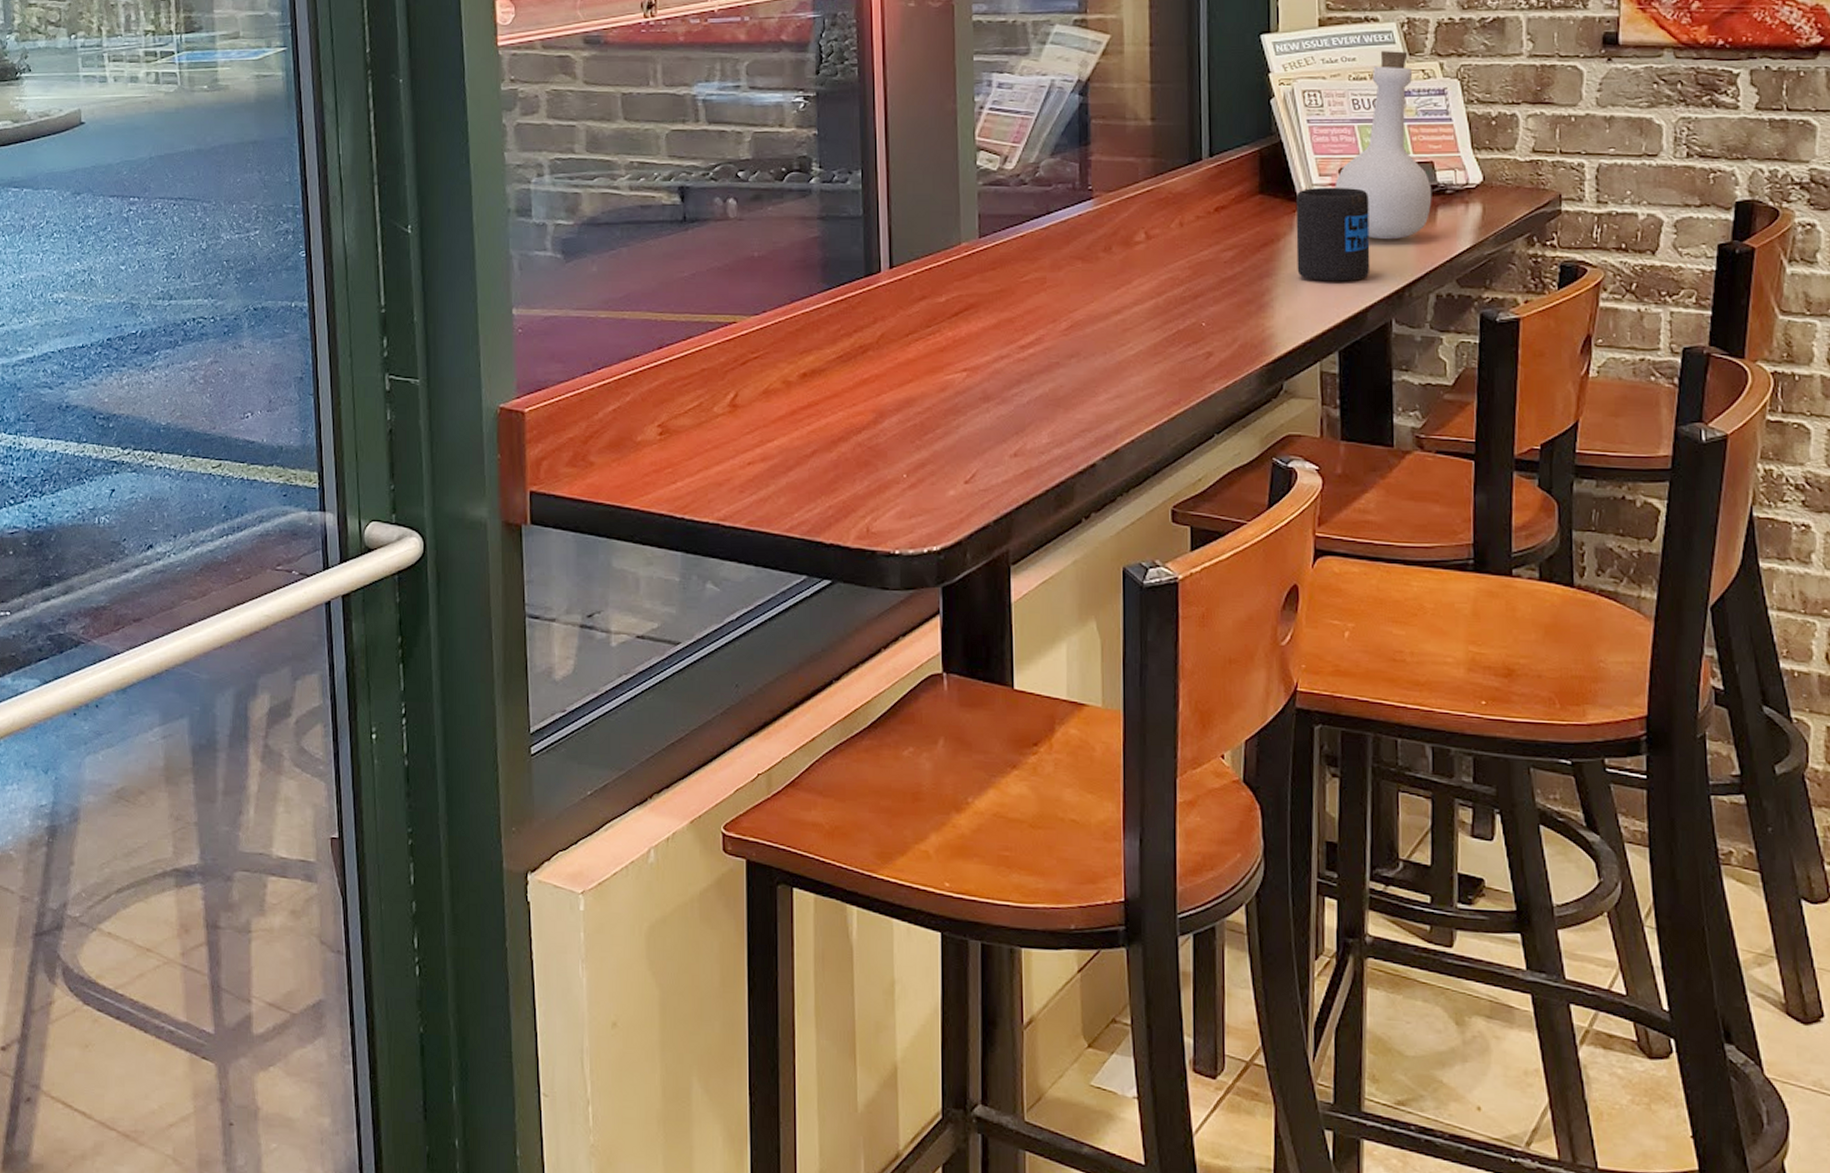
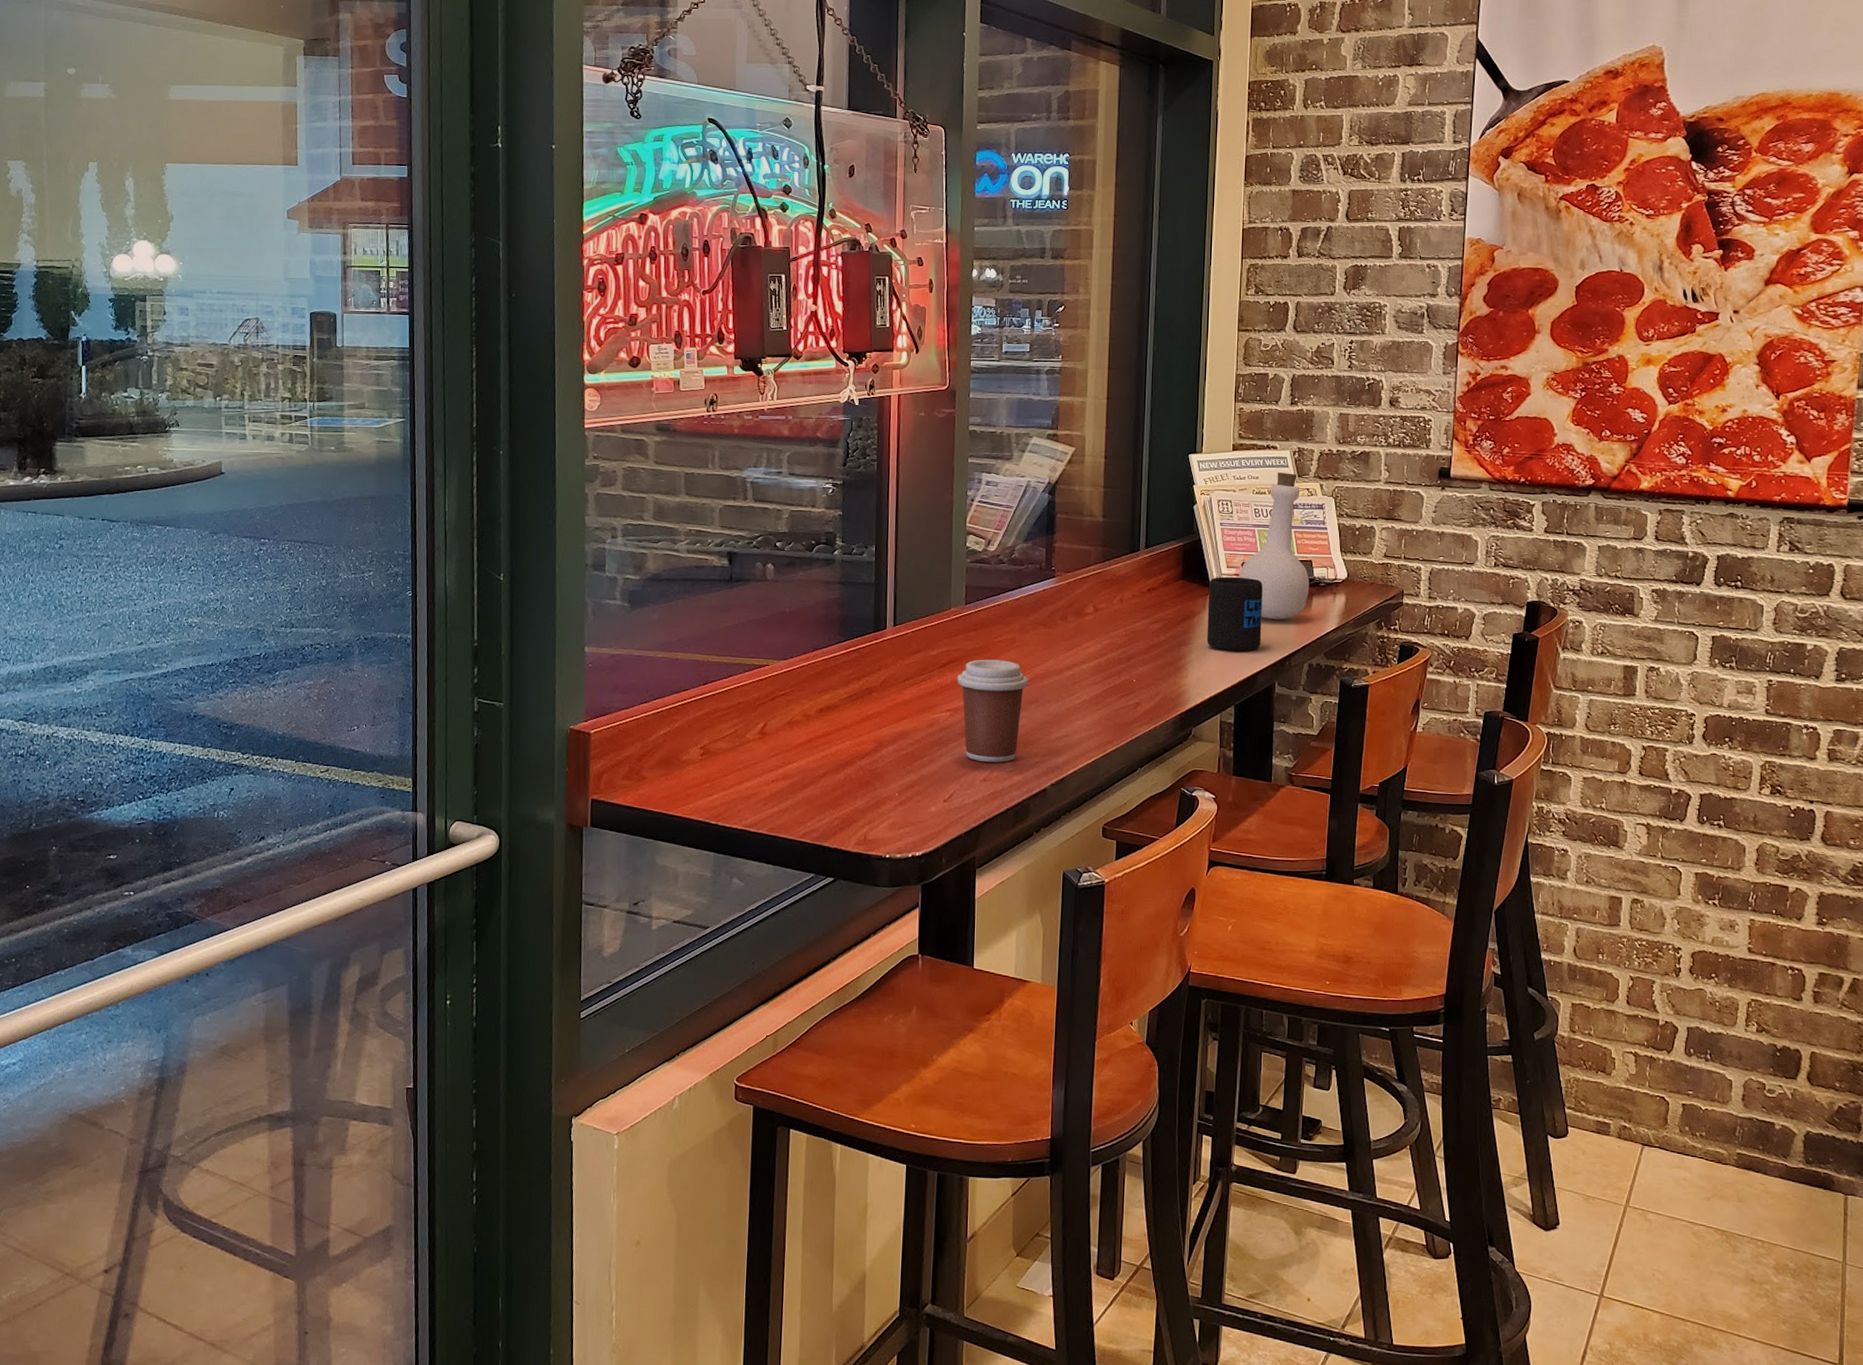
coffee cup: none [973,304,1066,433] -> present [957,659,1029,763]

